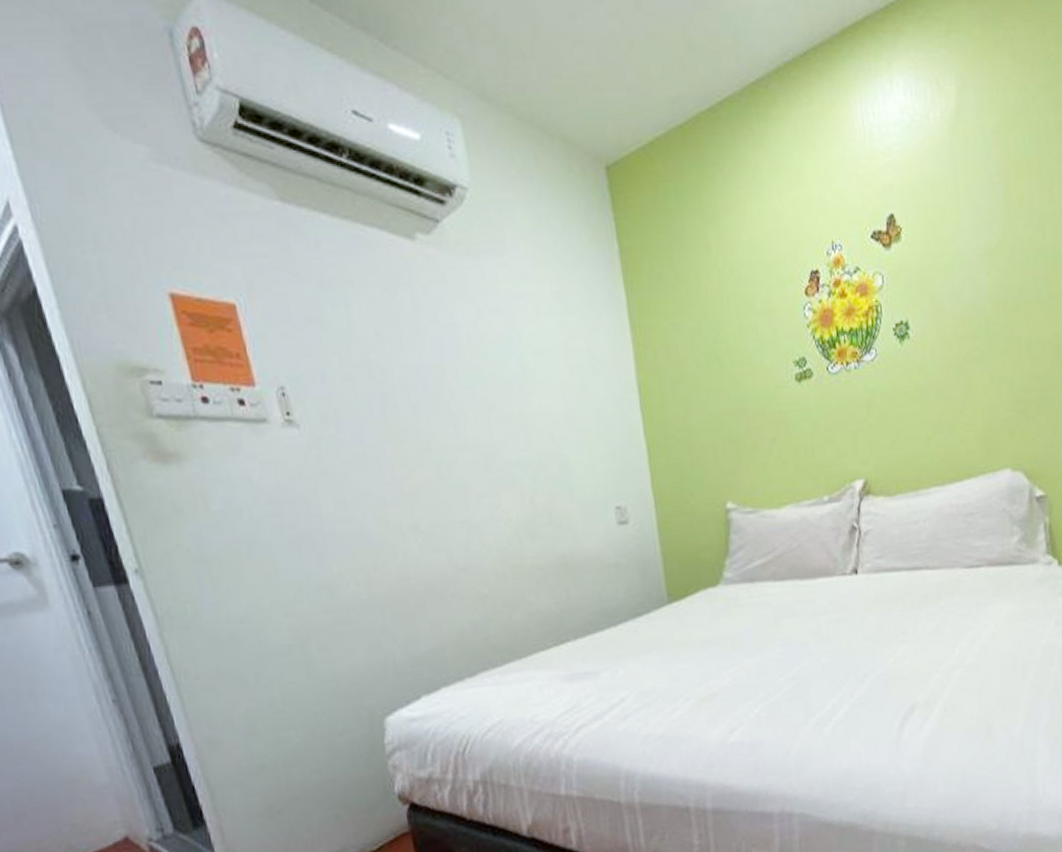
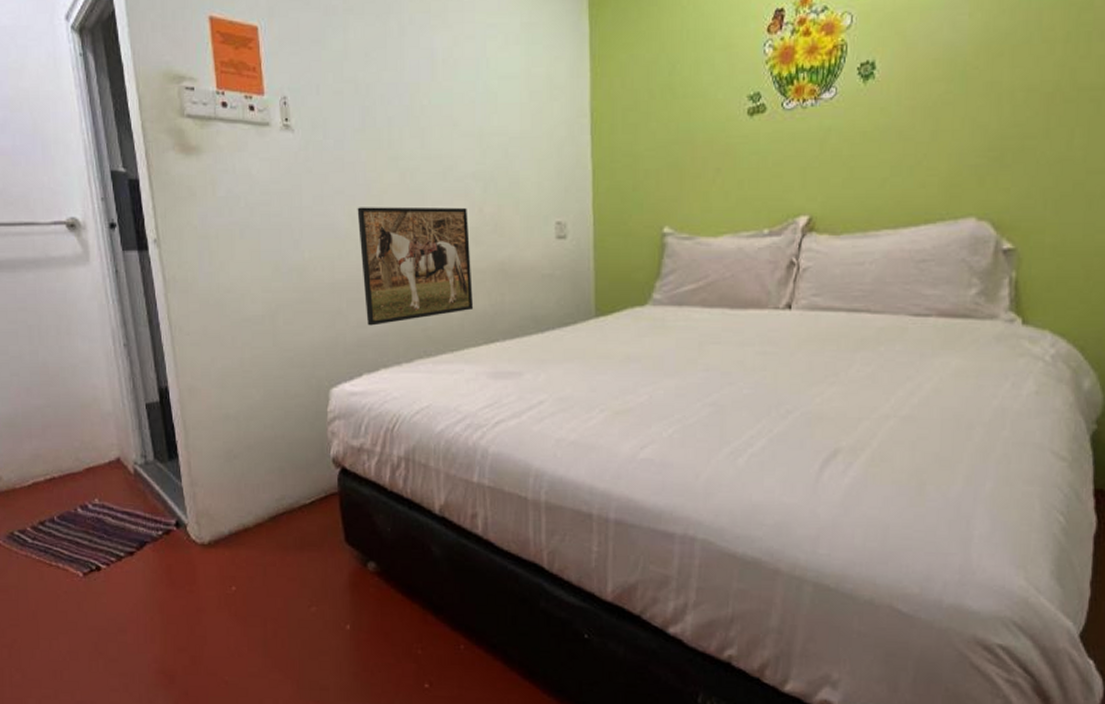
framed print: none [389,499,538,642] -> present [357,207,474,326]

